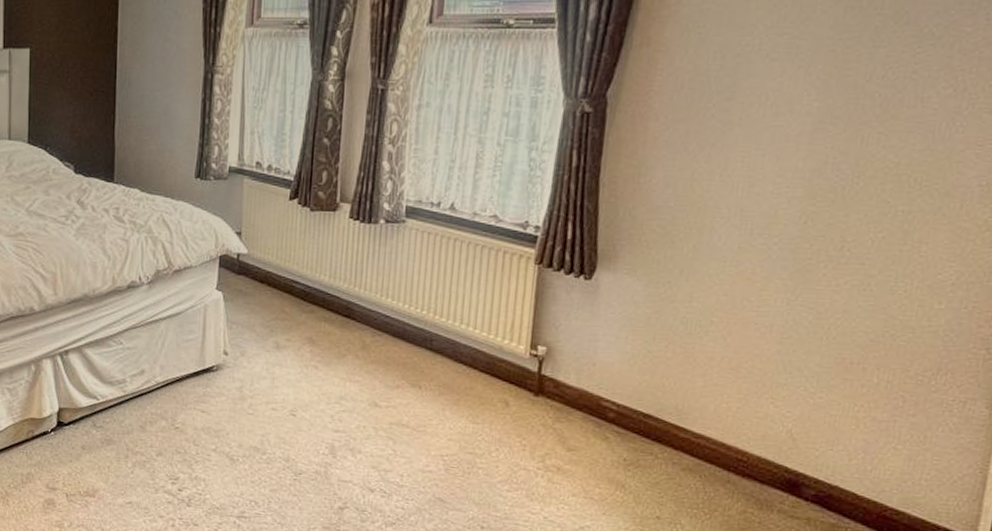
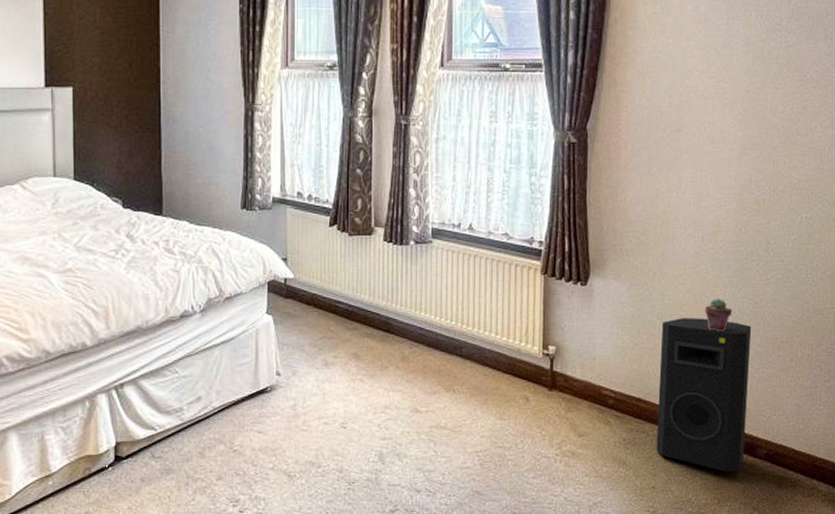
speaker: none [665,325,810,512] -> present [656,318,752,473]
potted succulent: none [746,304,785,344] -> present [705,298,733,331]

